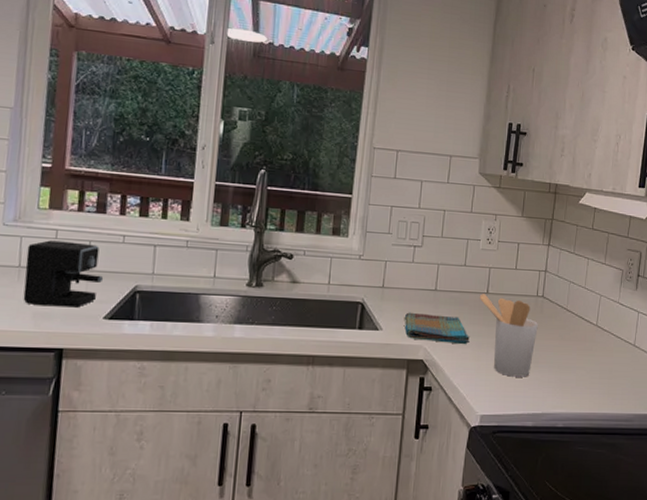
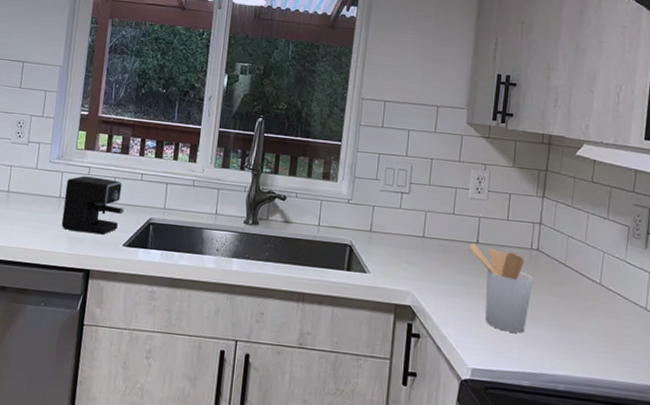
dish towel: present [404,312,470,345] -> none [392,257,459,294]

